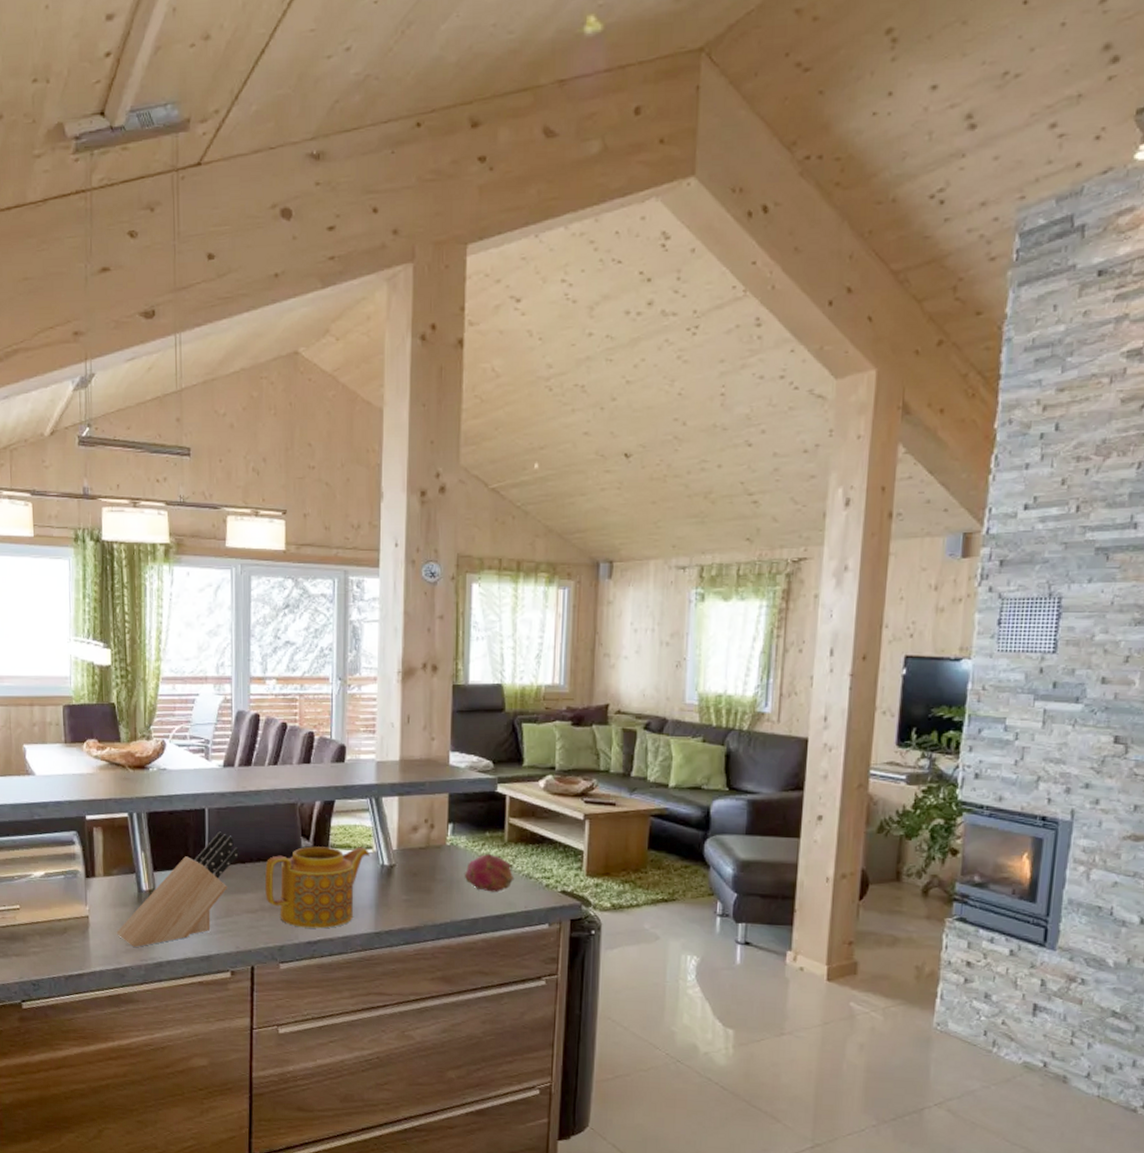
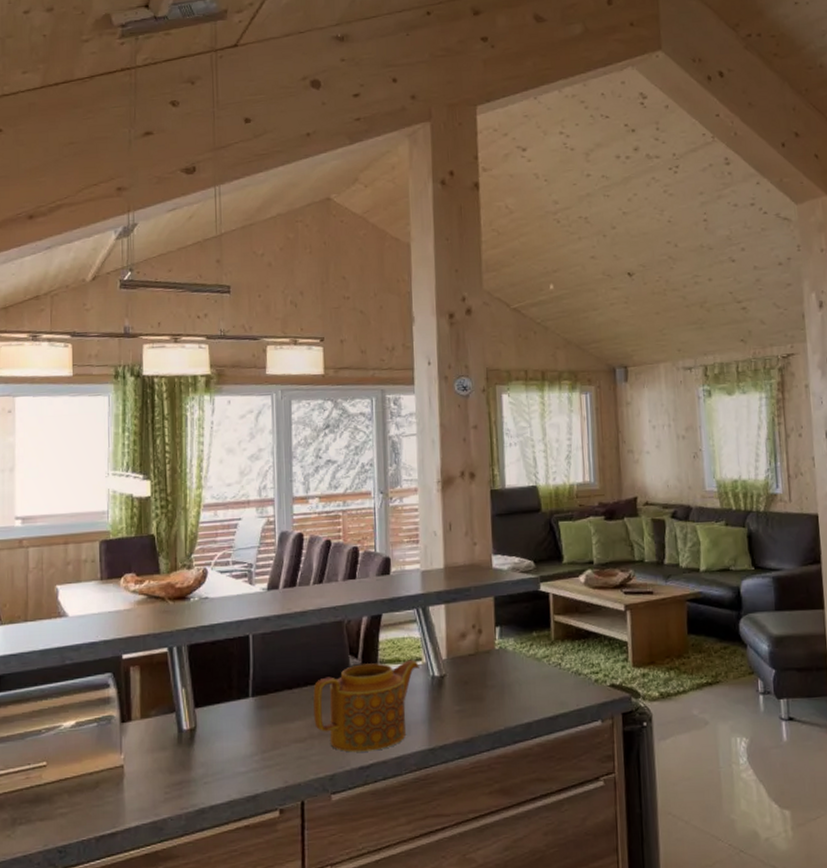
knife block: present [116,831,239,947] -> none [154,658,285,794]
fruit: present [464,853,515,893] -> none [514,653,564,693]

